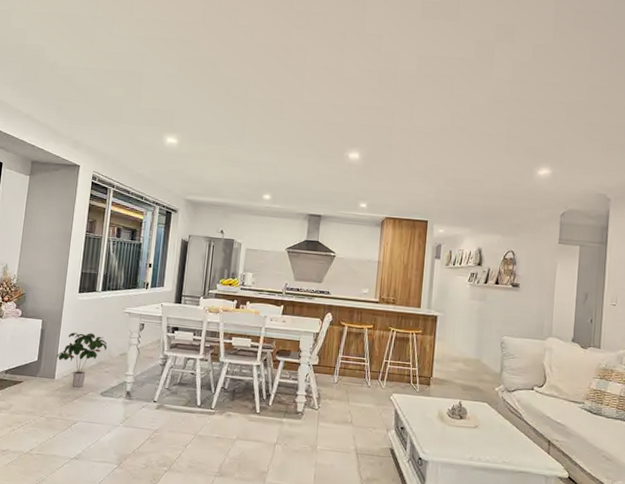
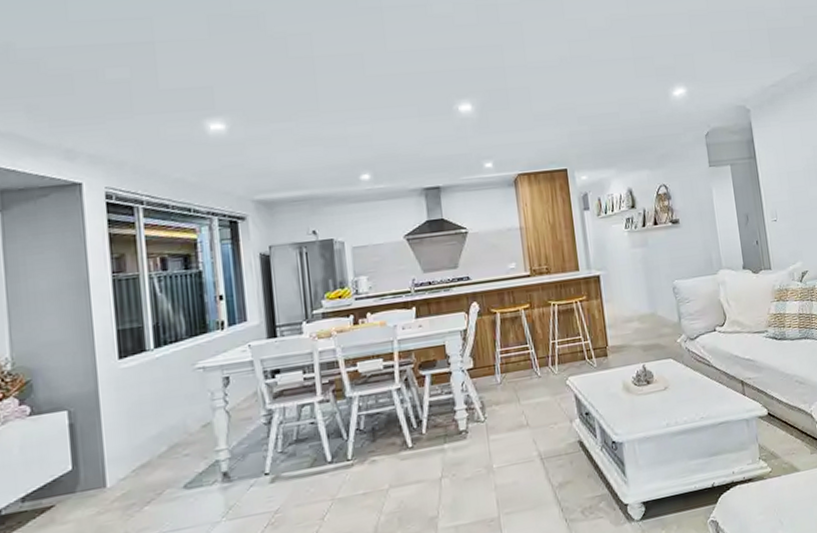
potted plant: present [57,332,107,388] -> none [102,408,180,490]

